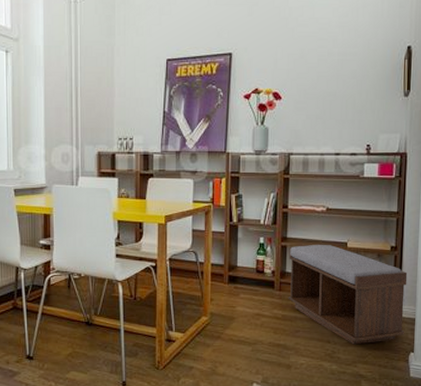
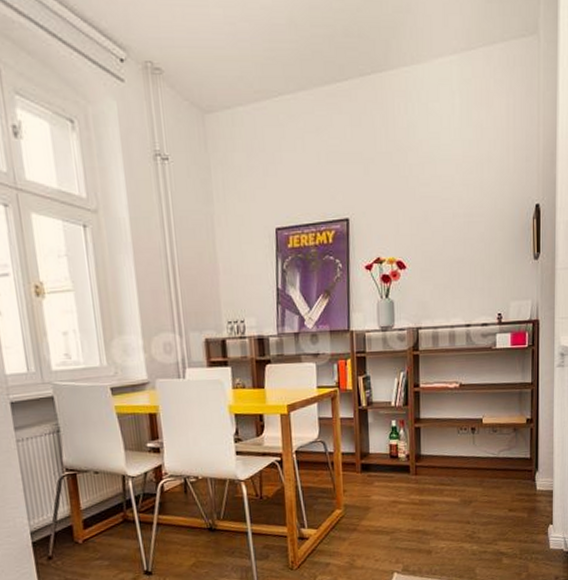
bench: present [288,244,408,345] -> none [423,422,544,523]

